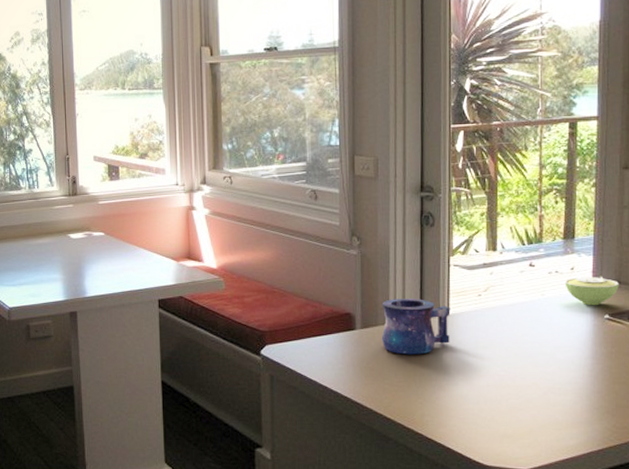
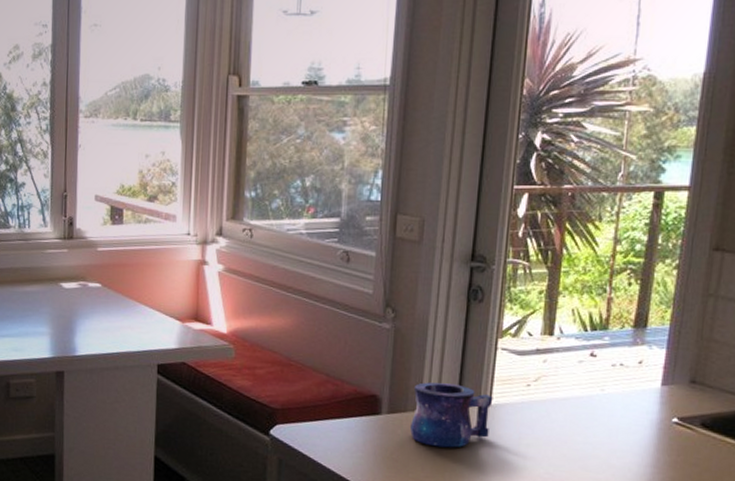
sugar bowl: present [564,275,619,306] -> none [629,371,694,407]

